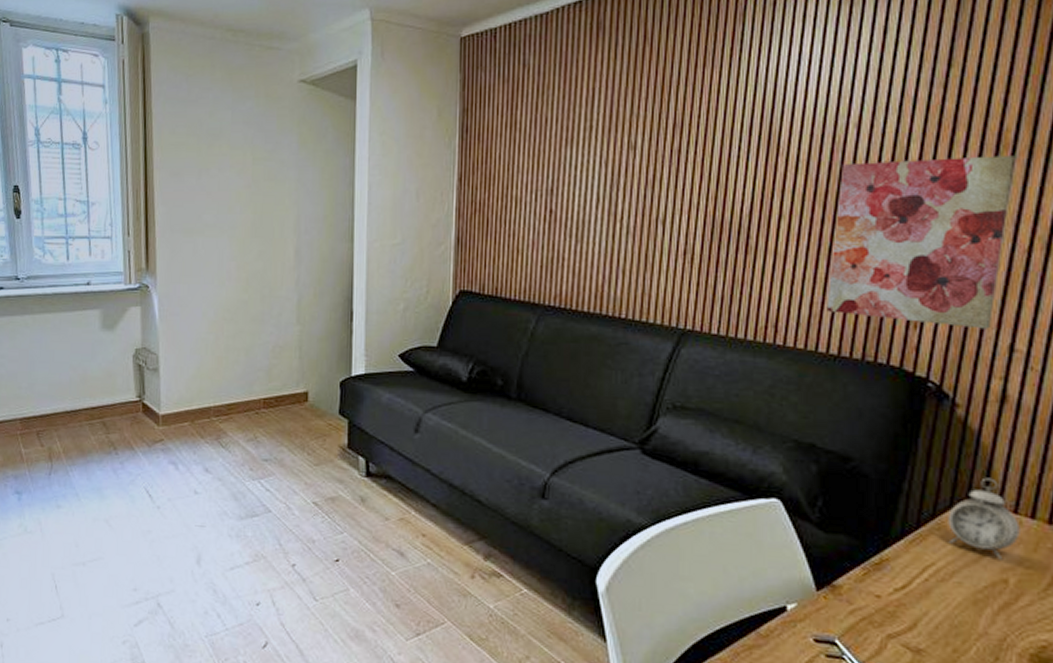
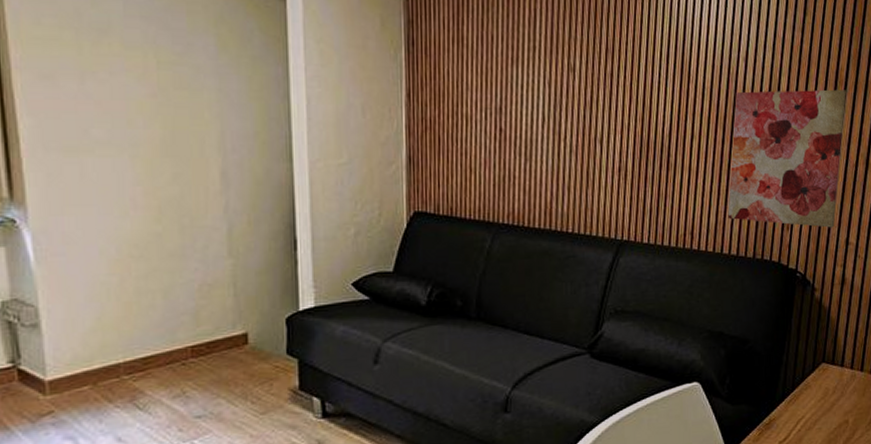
alarm clock: present [948,477,1020,560] -> none [812,344,855,406]

